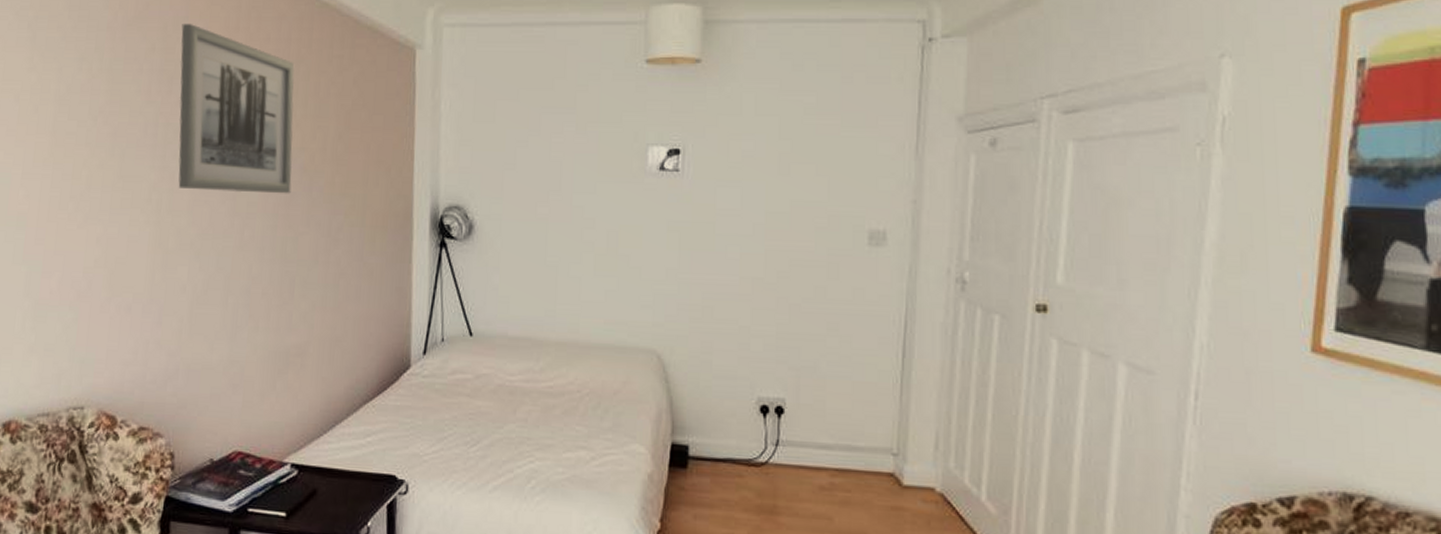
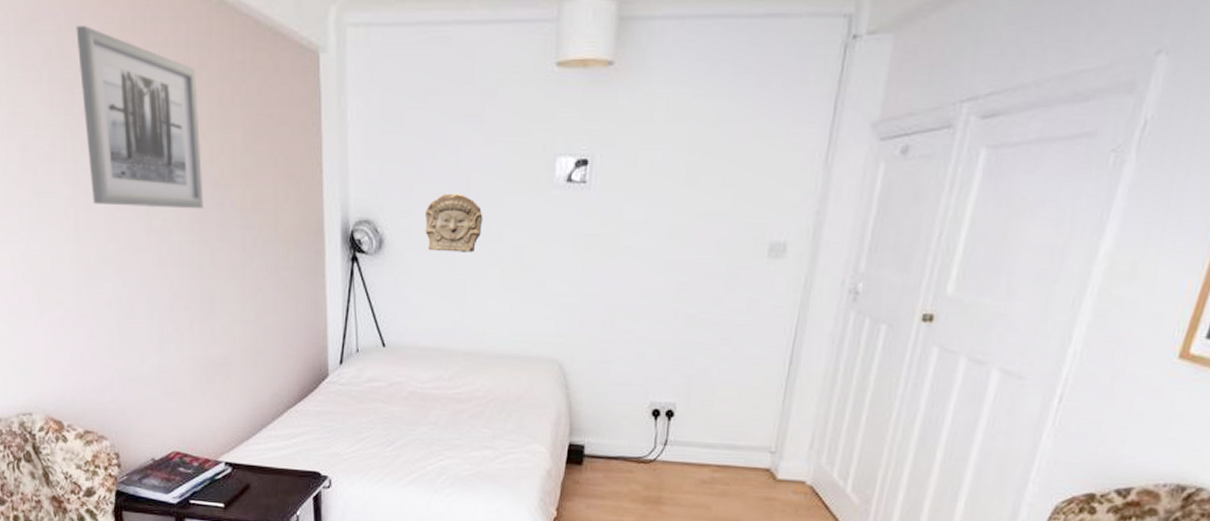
stone relief: none [516,180,575,239] -> present [425,193,483,253]

